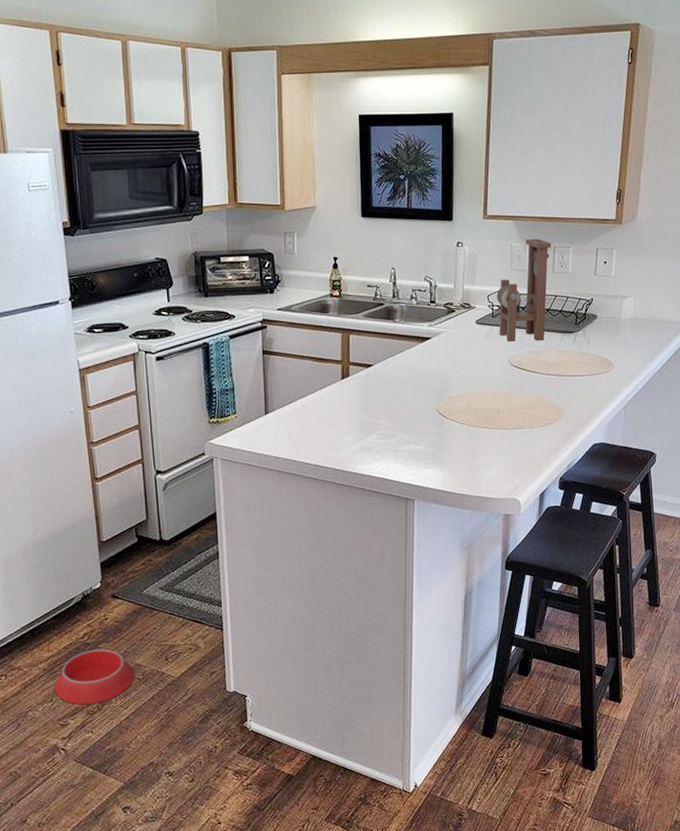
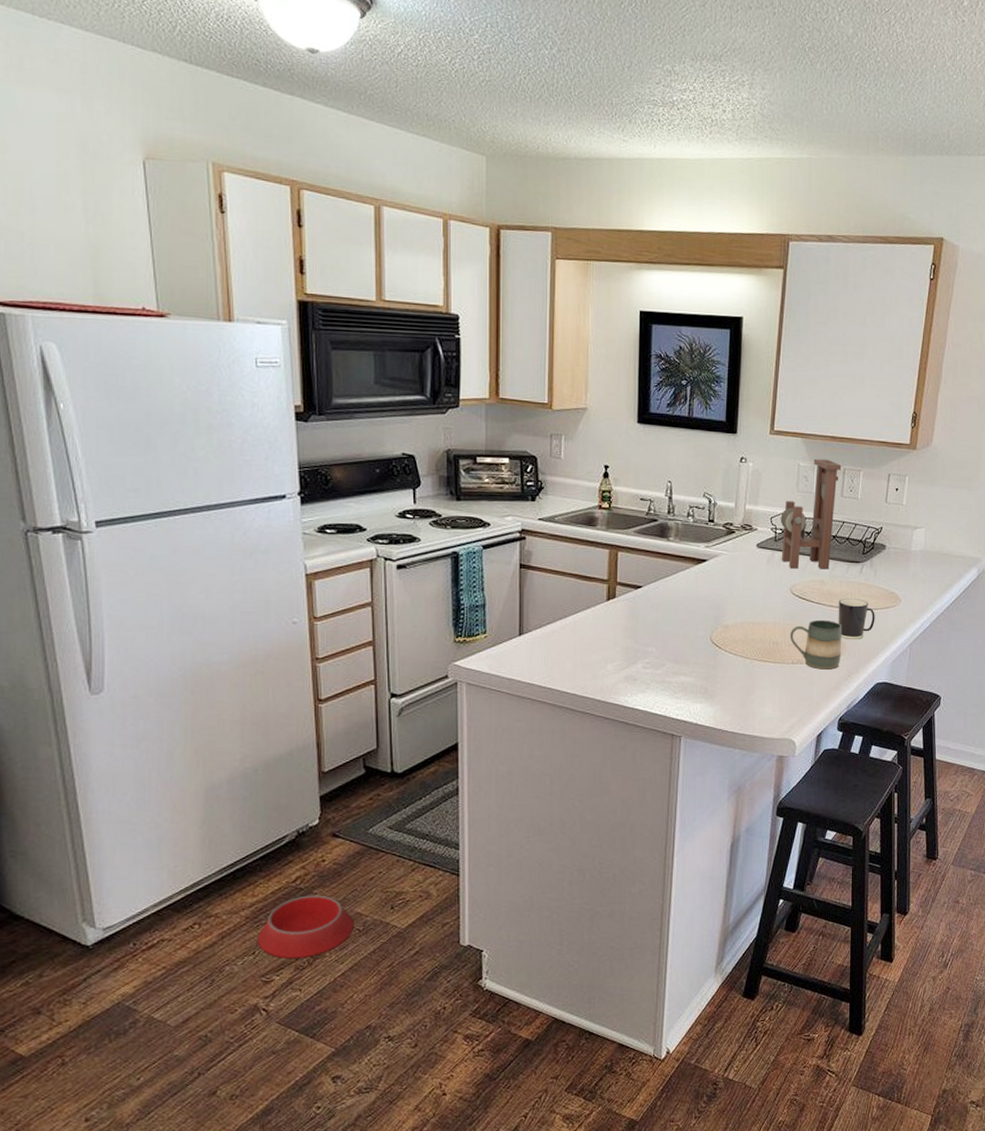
mug: none [510,387,560,434] -> present [789,619,842,669]
mug: none [554,366,590,404] -> present [838,598,875,639]

